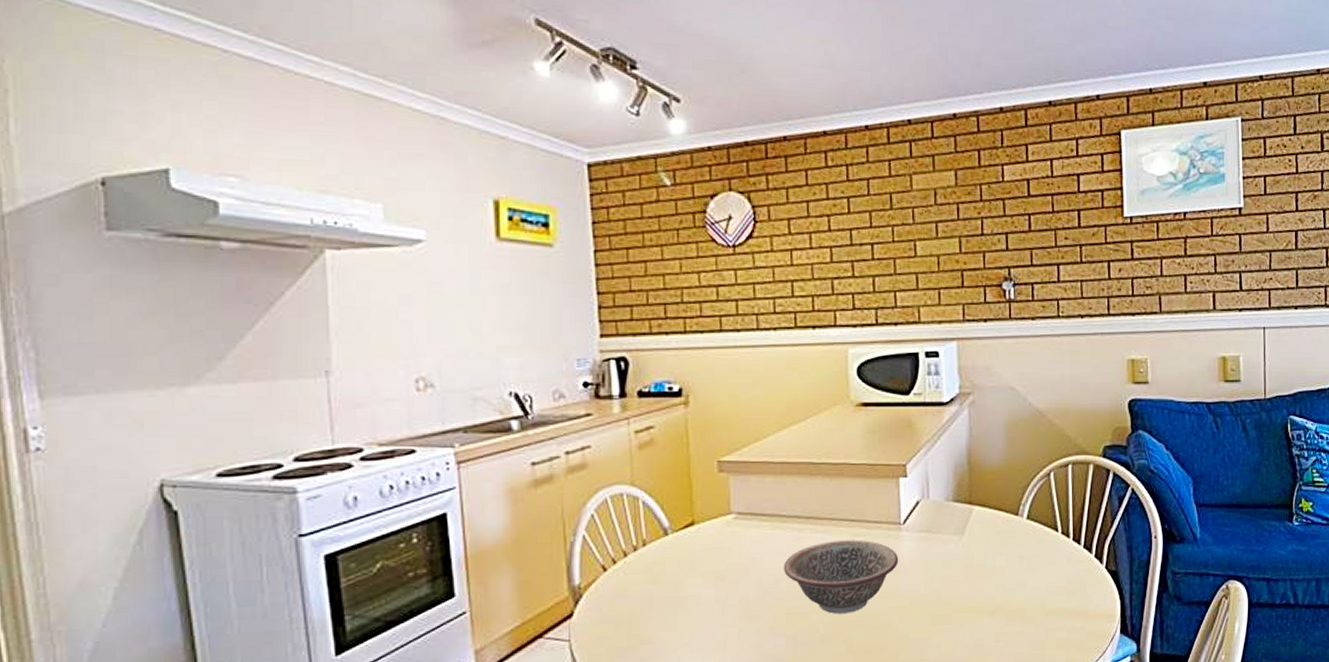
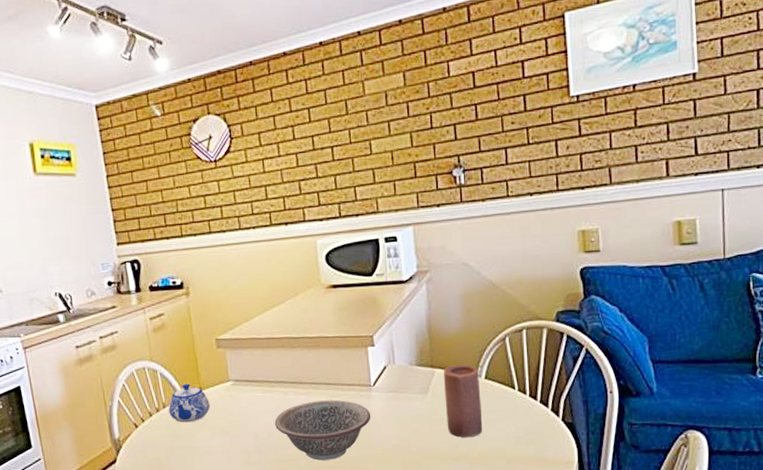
teapot: none [650,515,704,566] -> present [168,383,210,423]
candle: none [982,502,1023,586] -> present [443,365,483,437]

